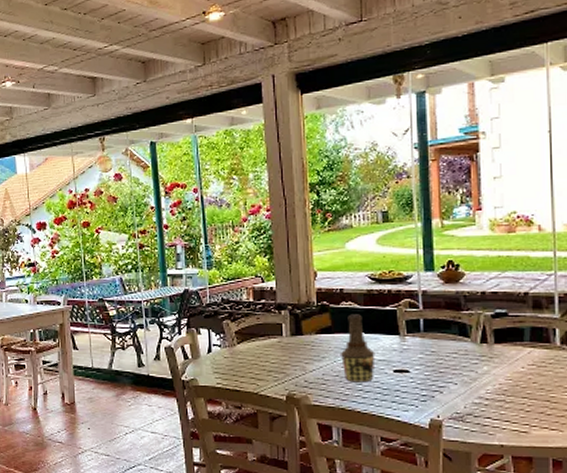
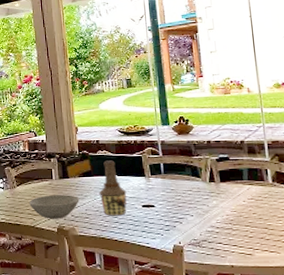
bowl: none [252,355,315,385] -> present [29,195,79,219]

